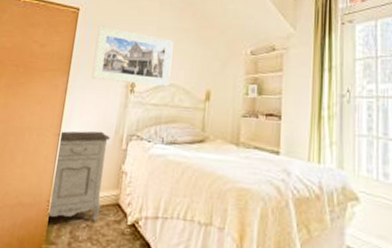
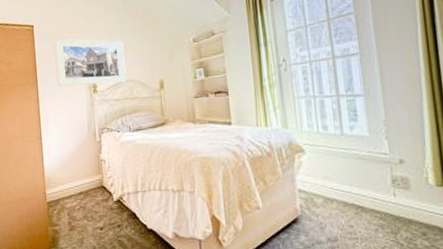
nightstand: present [46,131,111,221] -> none [43,129,89,206]

